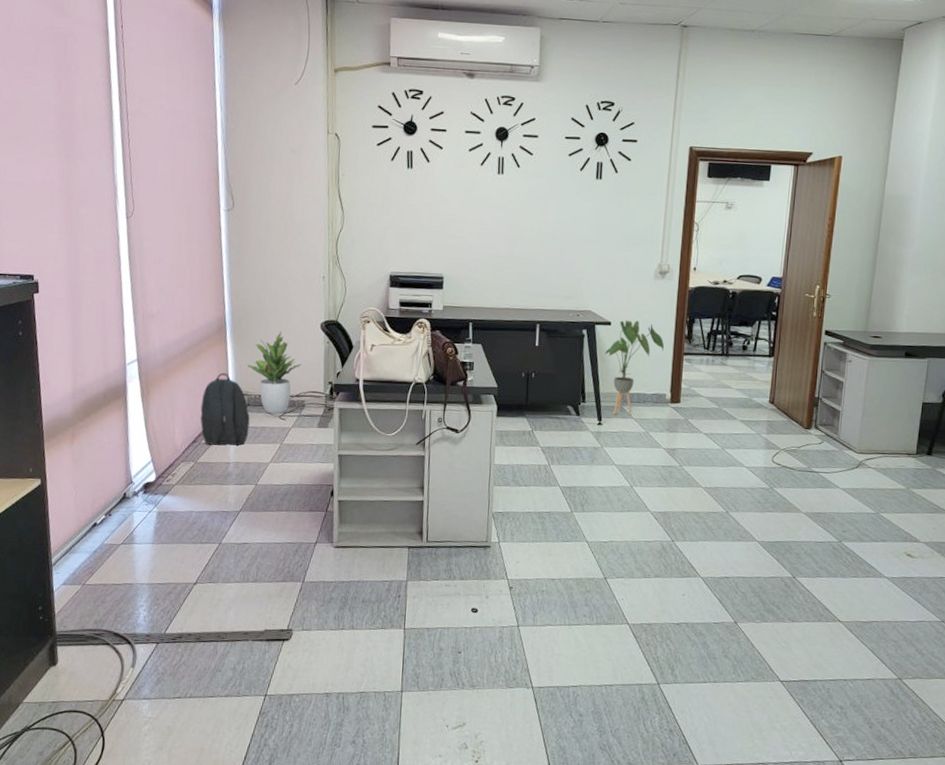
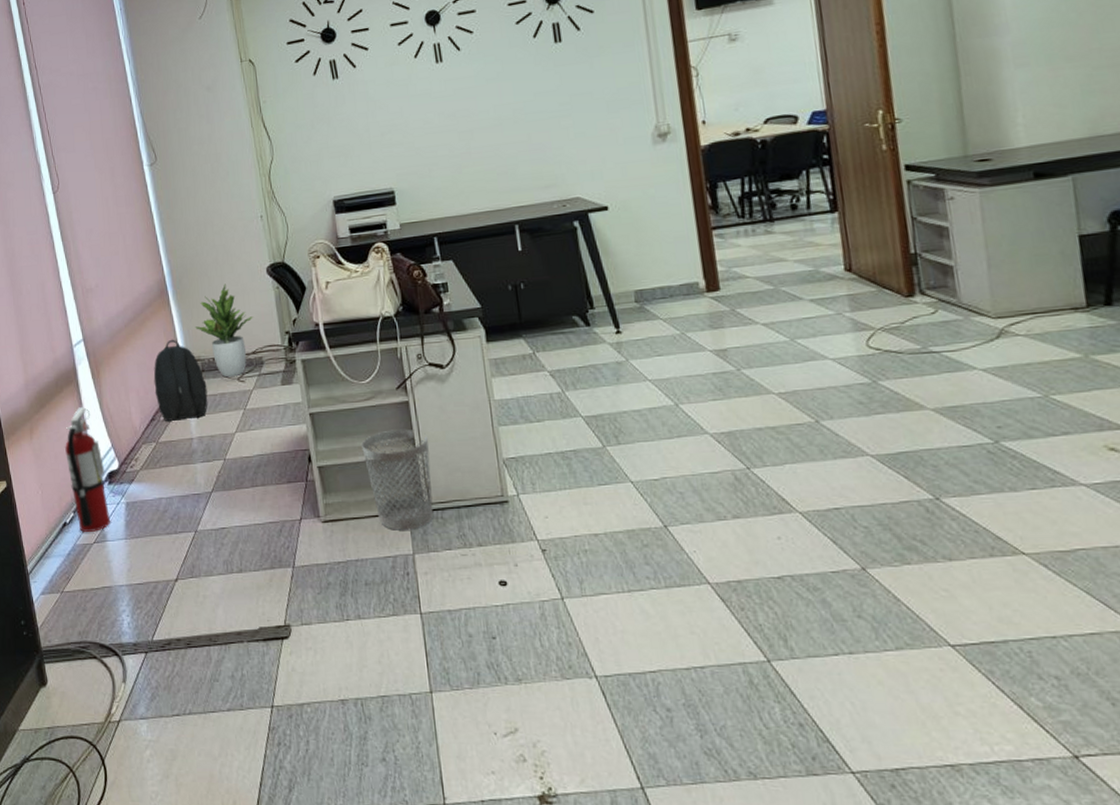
fire extinguisher: none [104,421,142,534] -> present [65,407,111,532]
wastebasket: none [378,477,435,561] -> present [361,429,433,530]
house plant: present [605,320,665,415] -> none [607,198,684,319]

